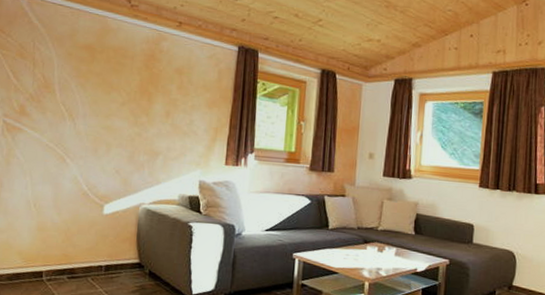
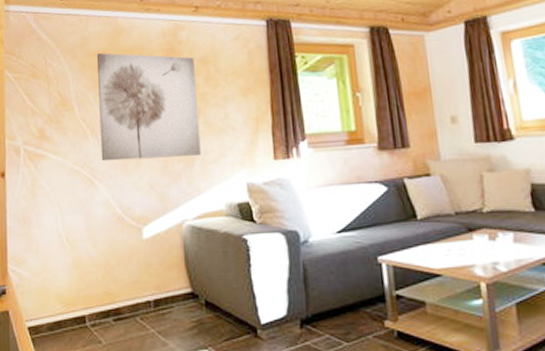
wall art: none [75,46,171,151] -> present [96,52,201,162]

